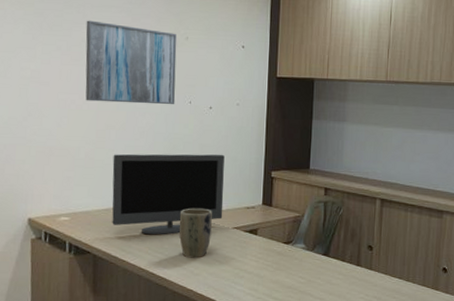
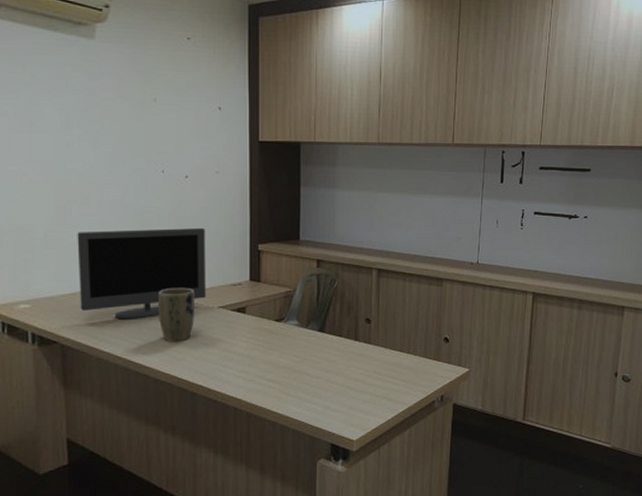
wall art: present [85,20,177,105] -> none [35,80,146,175]

